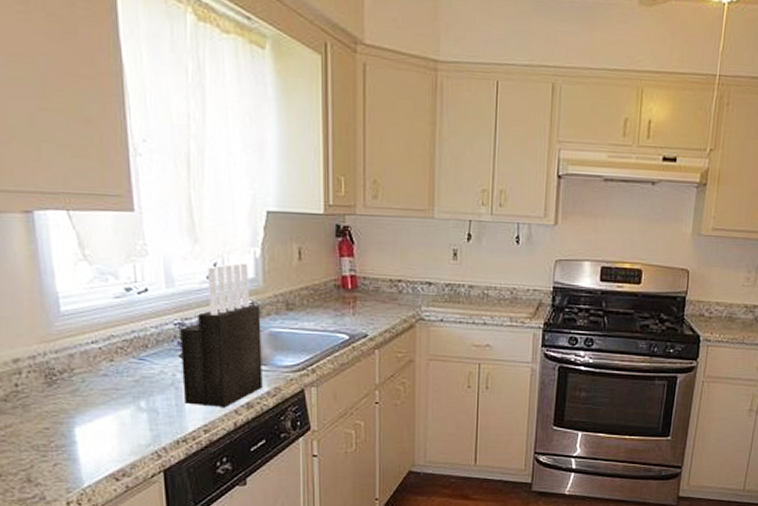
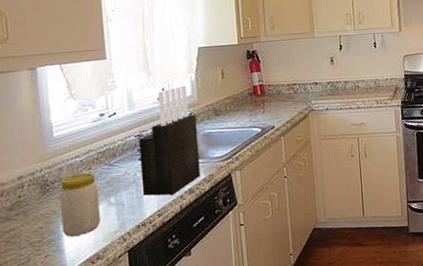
jar: none [71,364,127,444] -> present [59,172,100,237]

